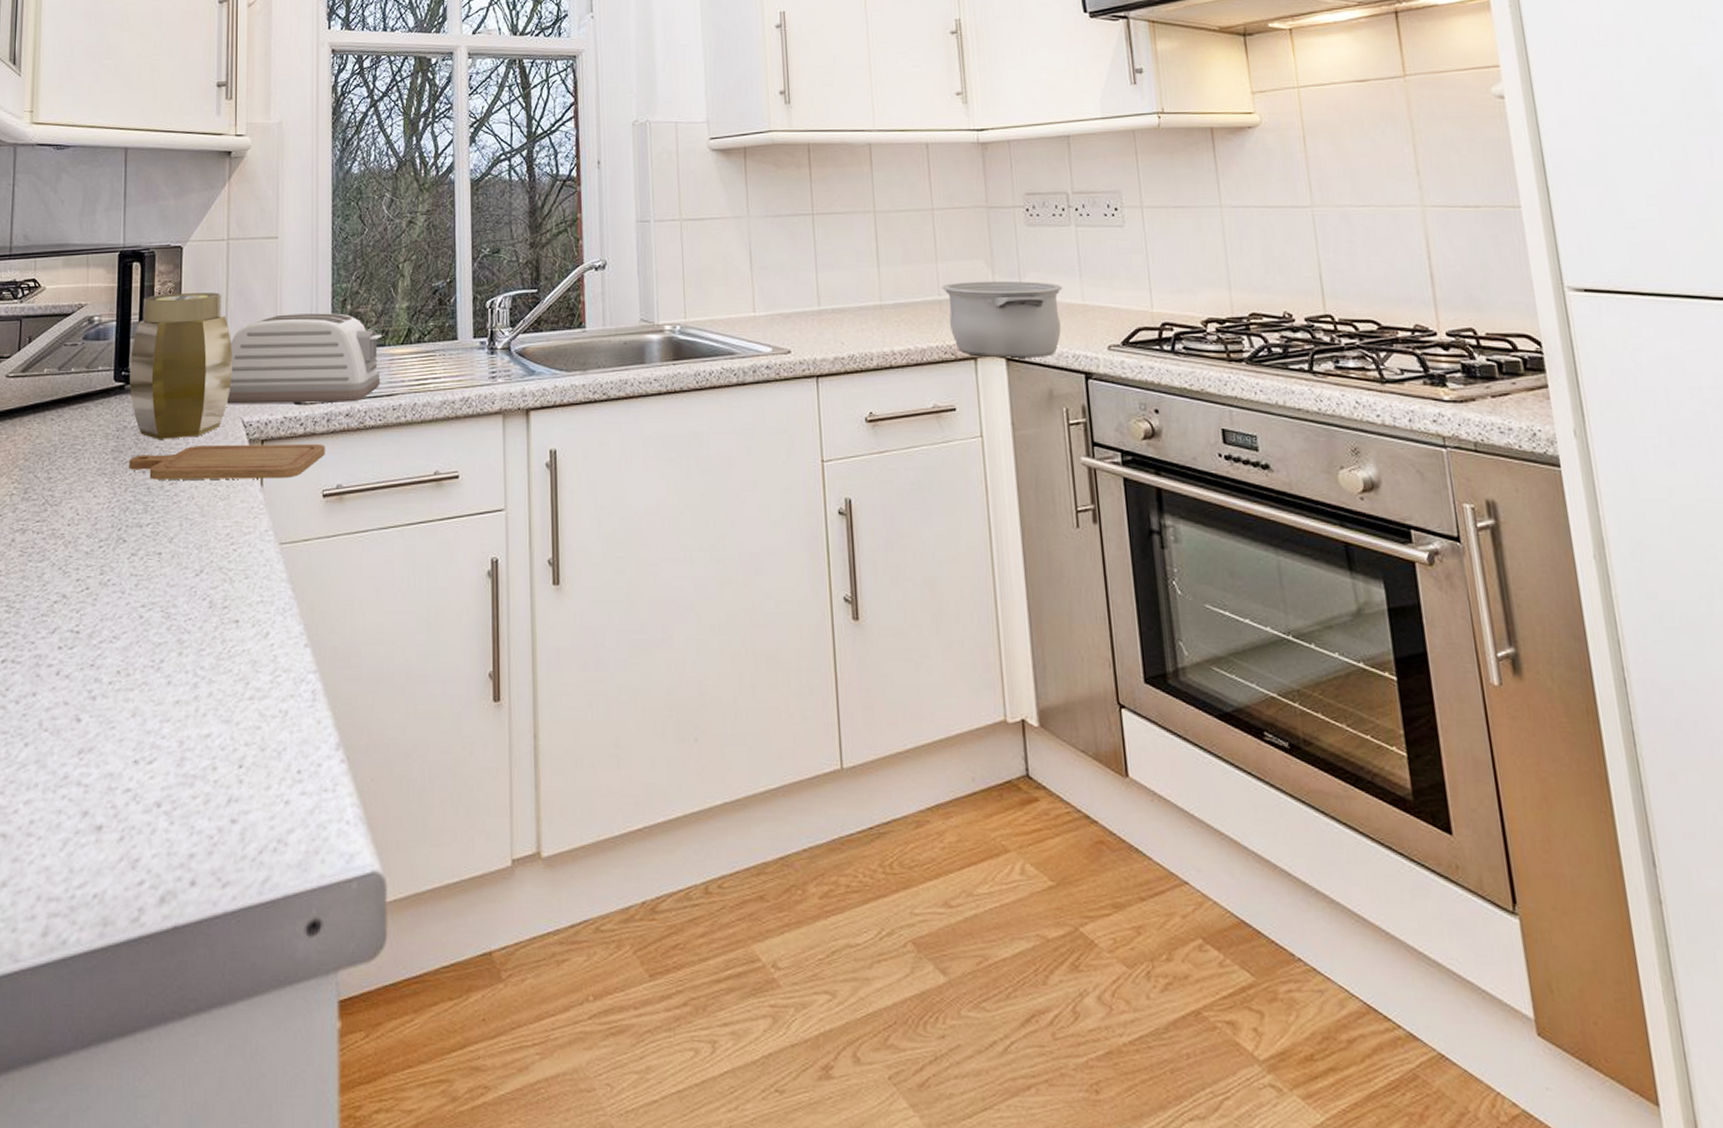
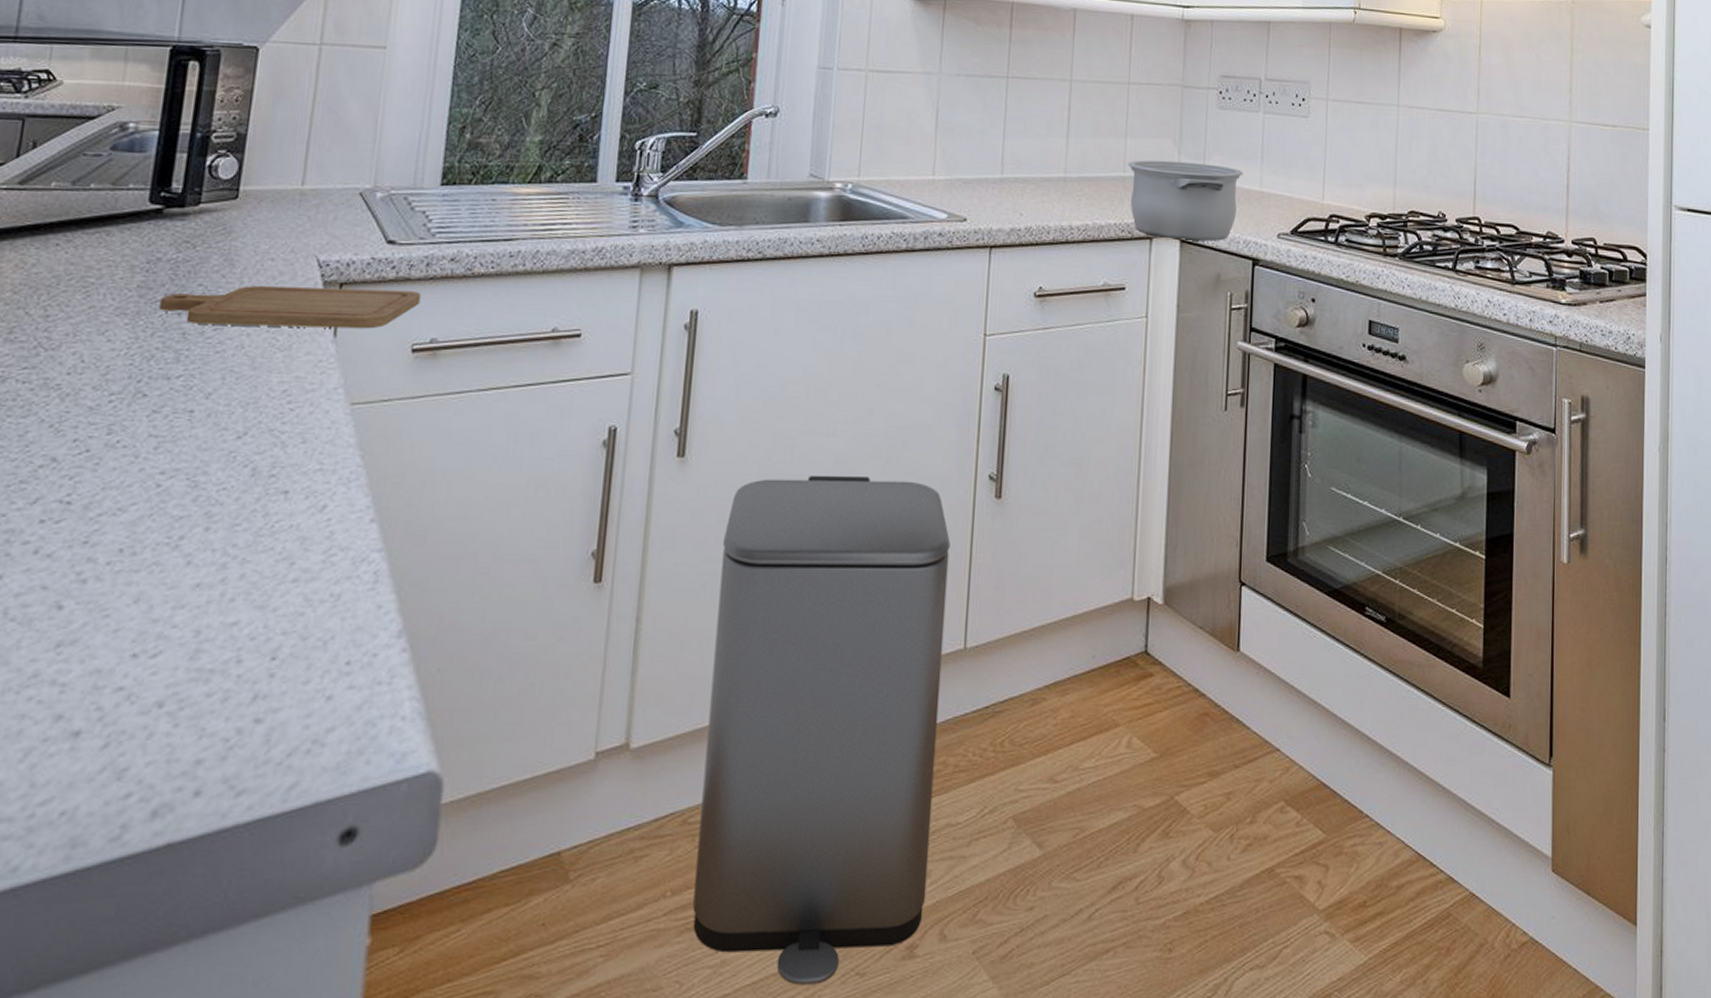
jar: present [129,293,232,439] -> none [169,102,313,277]
toaster: present [226,313,383,404] -> none [299,138,507,245]
pedal bin: none [602,599,835,1098] -> present [693,475,950,986]

